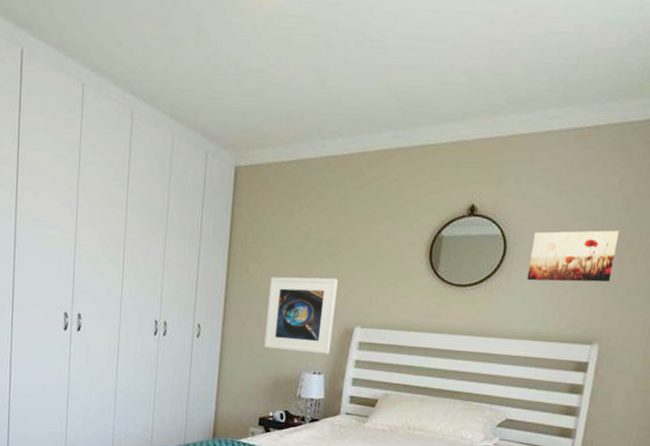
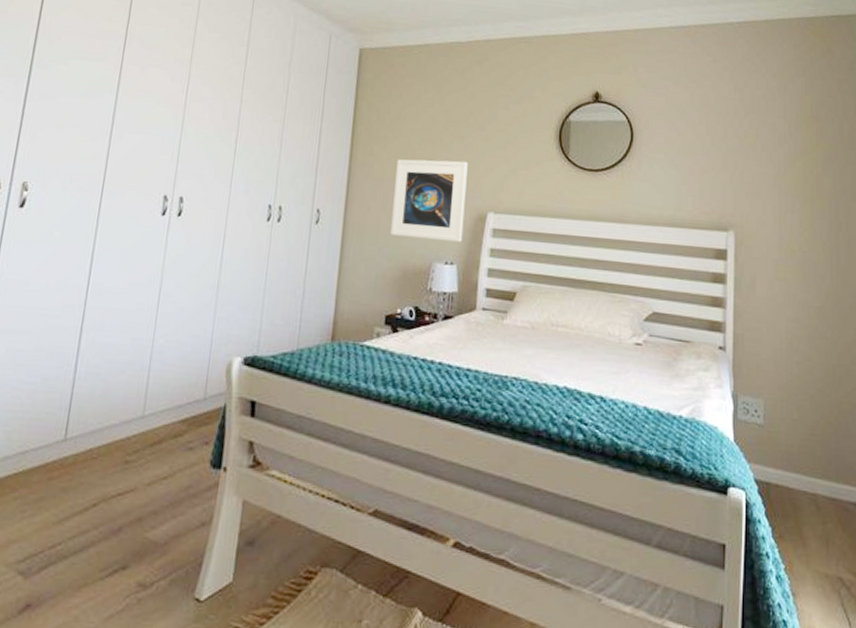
wall art: present [527,230,619,282] -> none [656,119,736,169]

